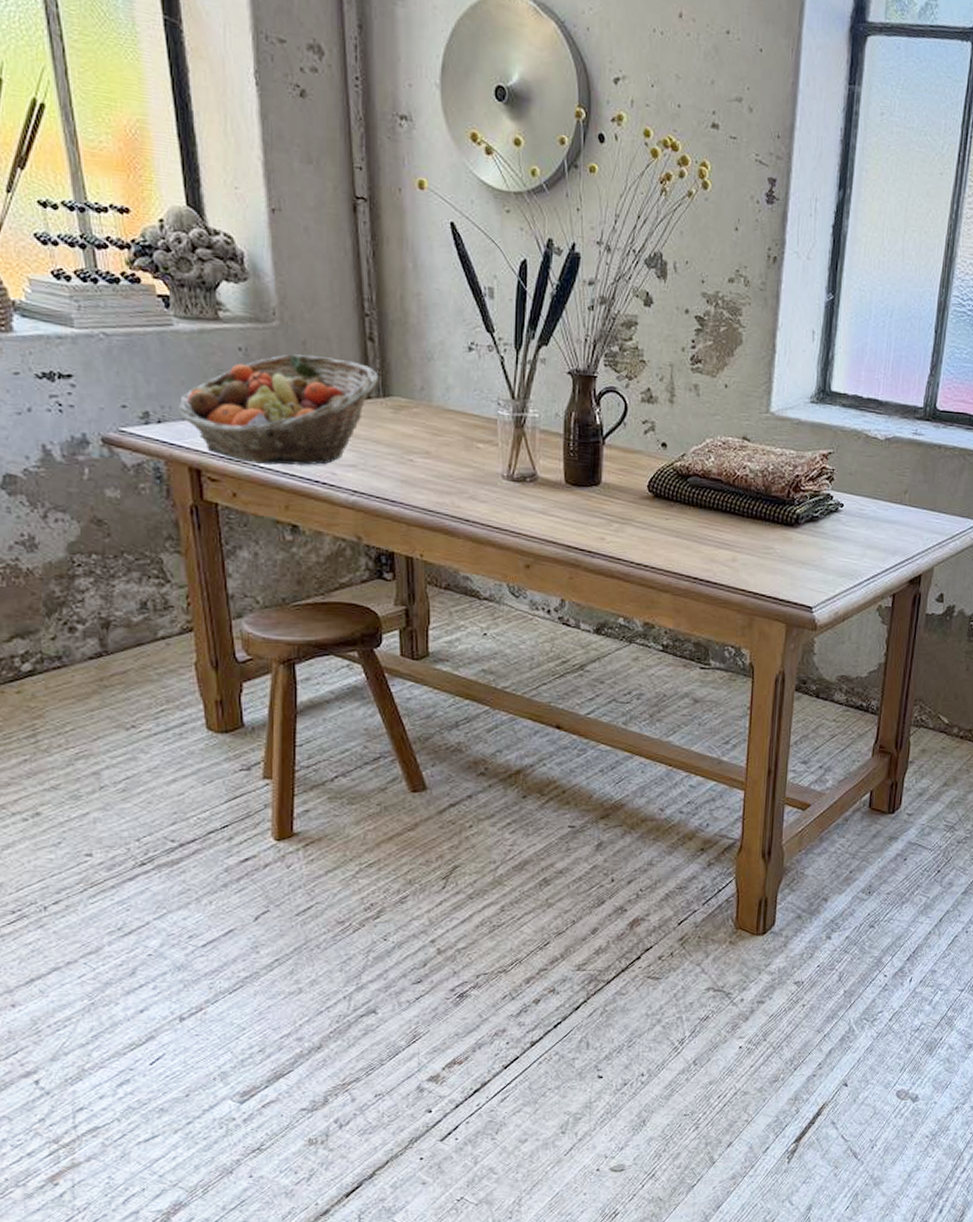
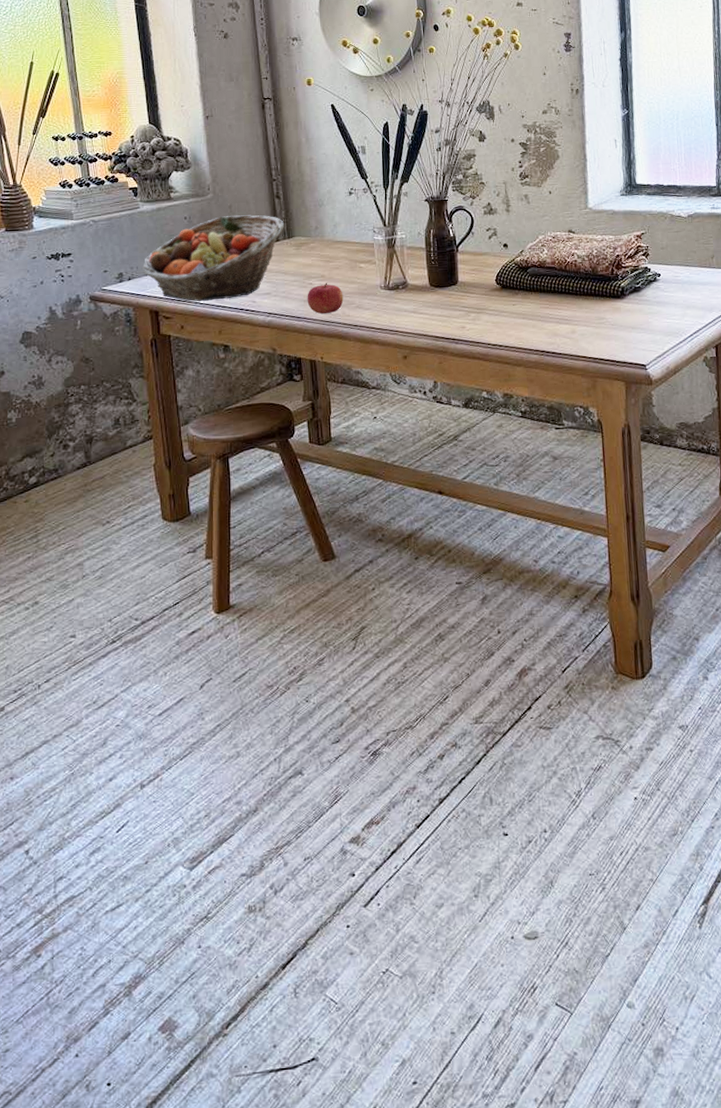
fruit: none [405,461,453,501] -> present [307,282,344,314]

